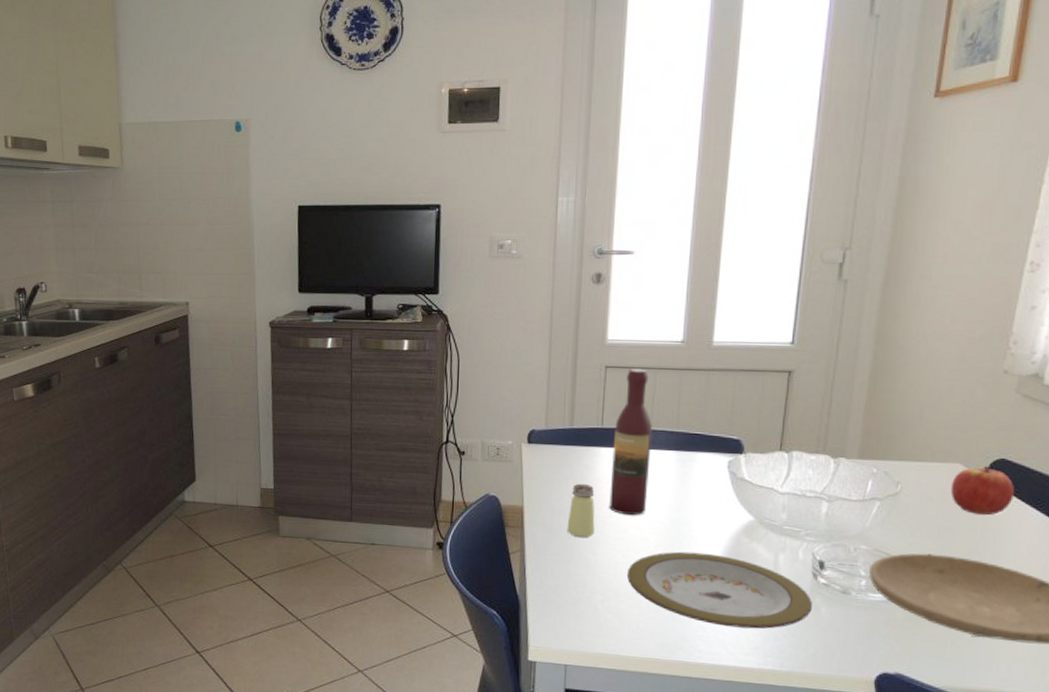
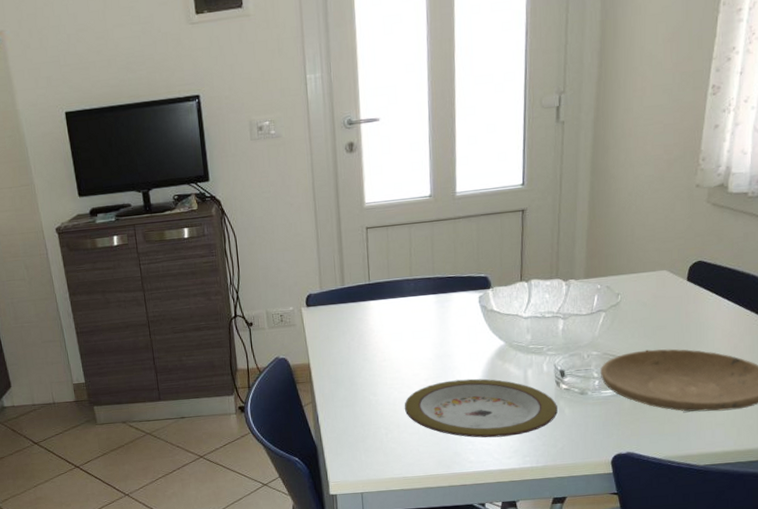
saltshaker: present [567,483,595,538] -> none [349,335,373,383]
wine bottle: present [609,368,652,516] -> none [380,225,415,357]
apple: present [950,466,1014,516] -> none [660,269,709,312]

